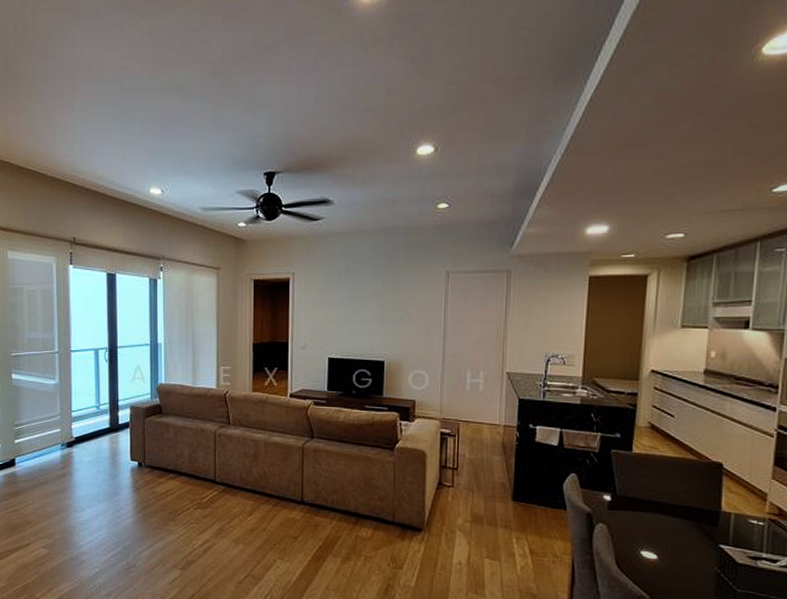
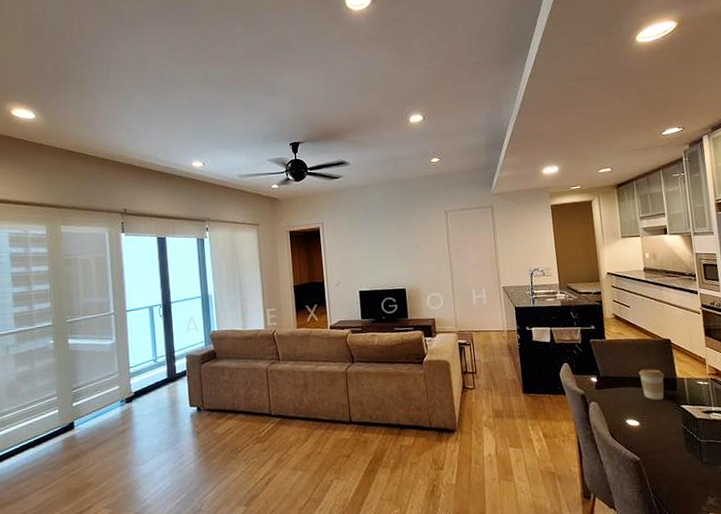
coffee cup: none [669,494,704,535] -> present [638,368,665,401]

